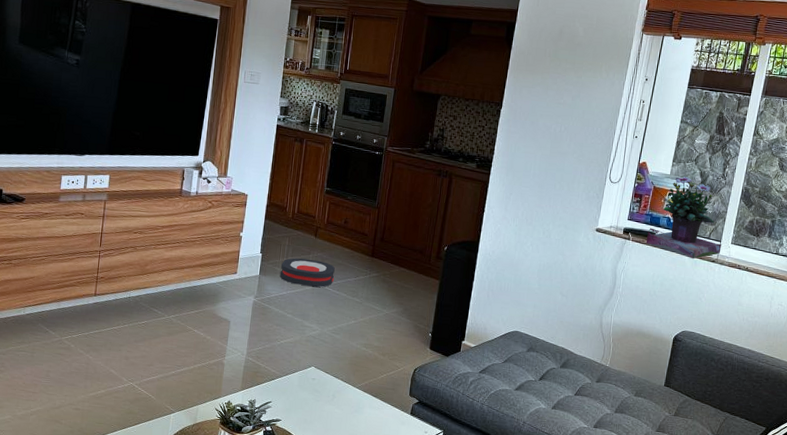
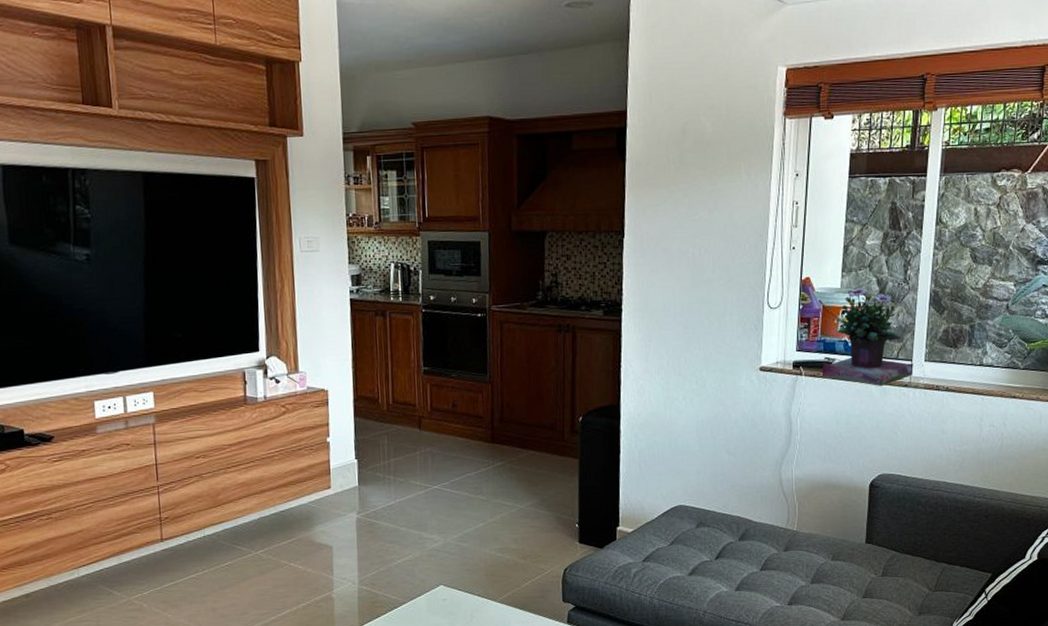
robot vacuum: present [279,258,335,288] -> none [383,457,450,491]

